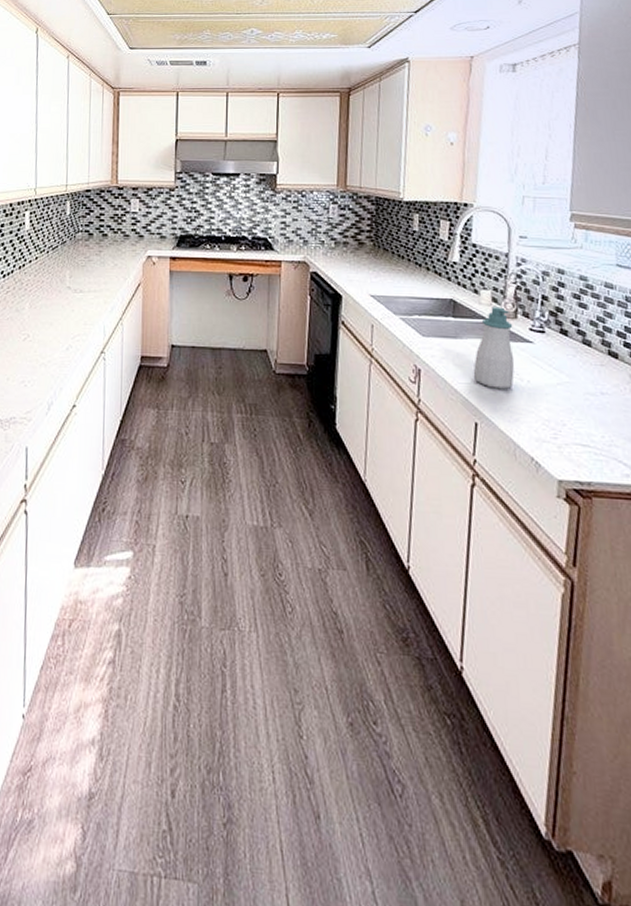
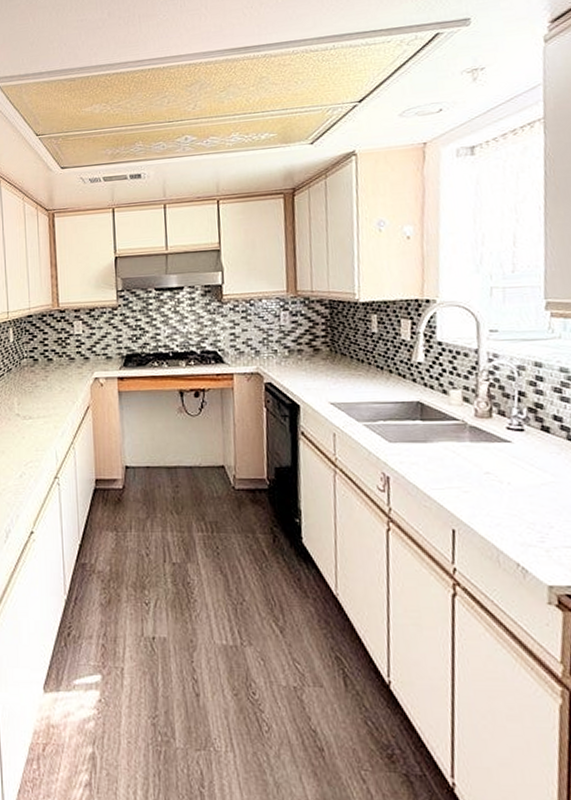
soap bottle: present [473,307,515,389] -> none [447,406,493,493]

